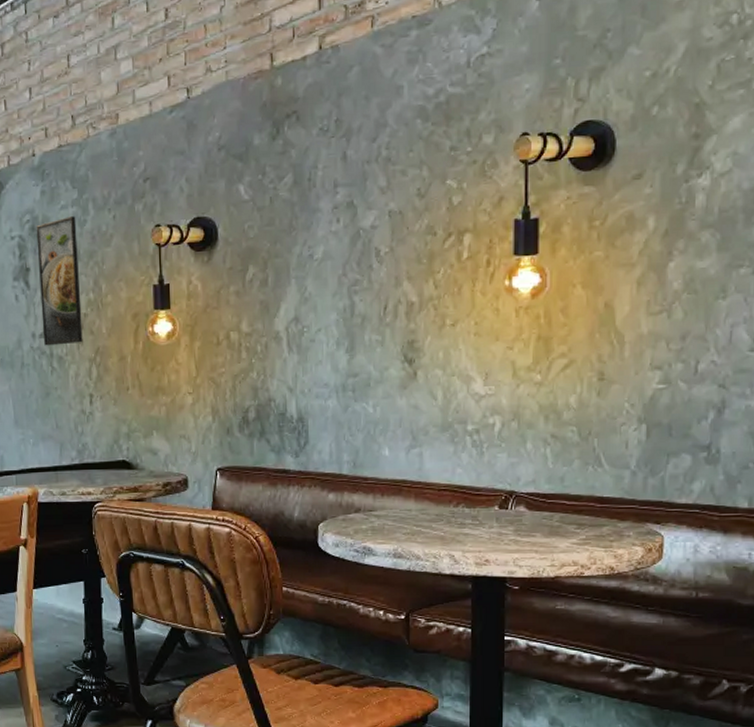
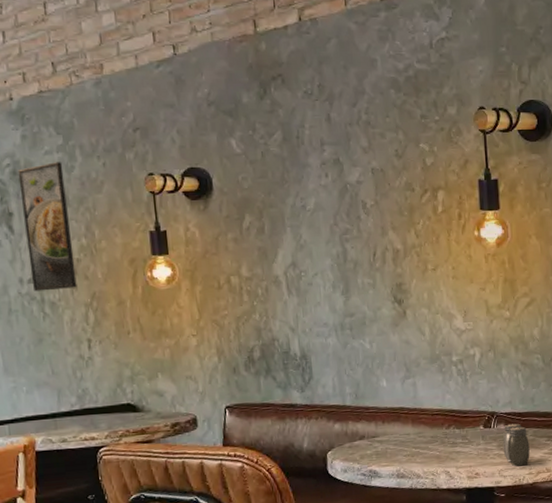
salt and pepper shaker: none [521,506,554,556] -> present [502,423,530,467]

